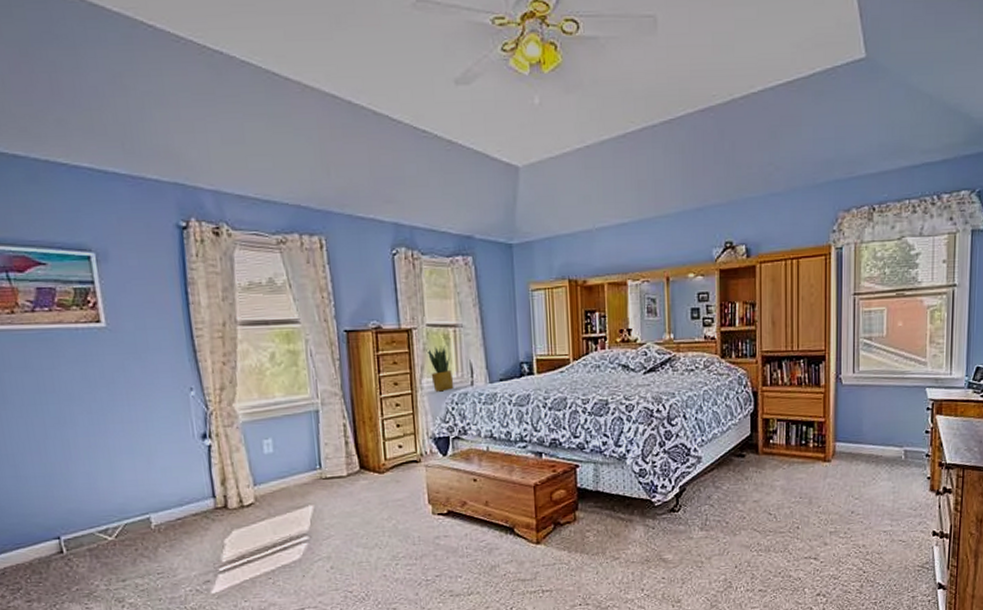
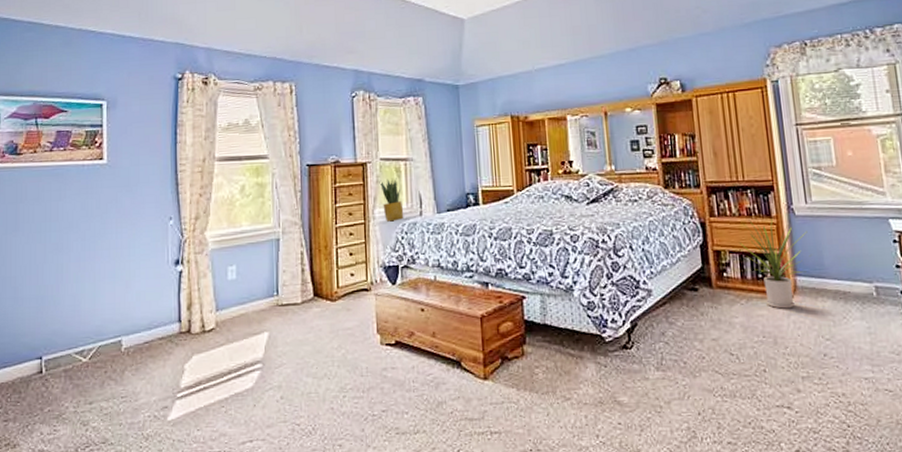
house plant: none [787,388,851,472] -> present [738,218,810,309]

